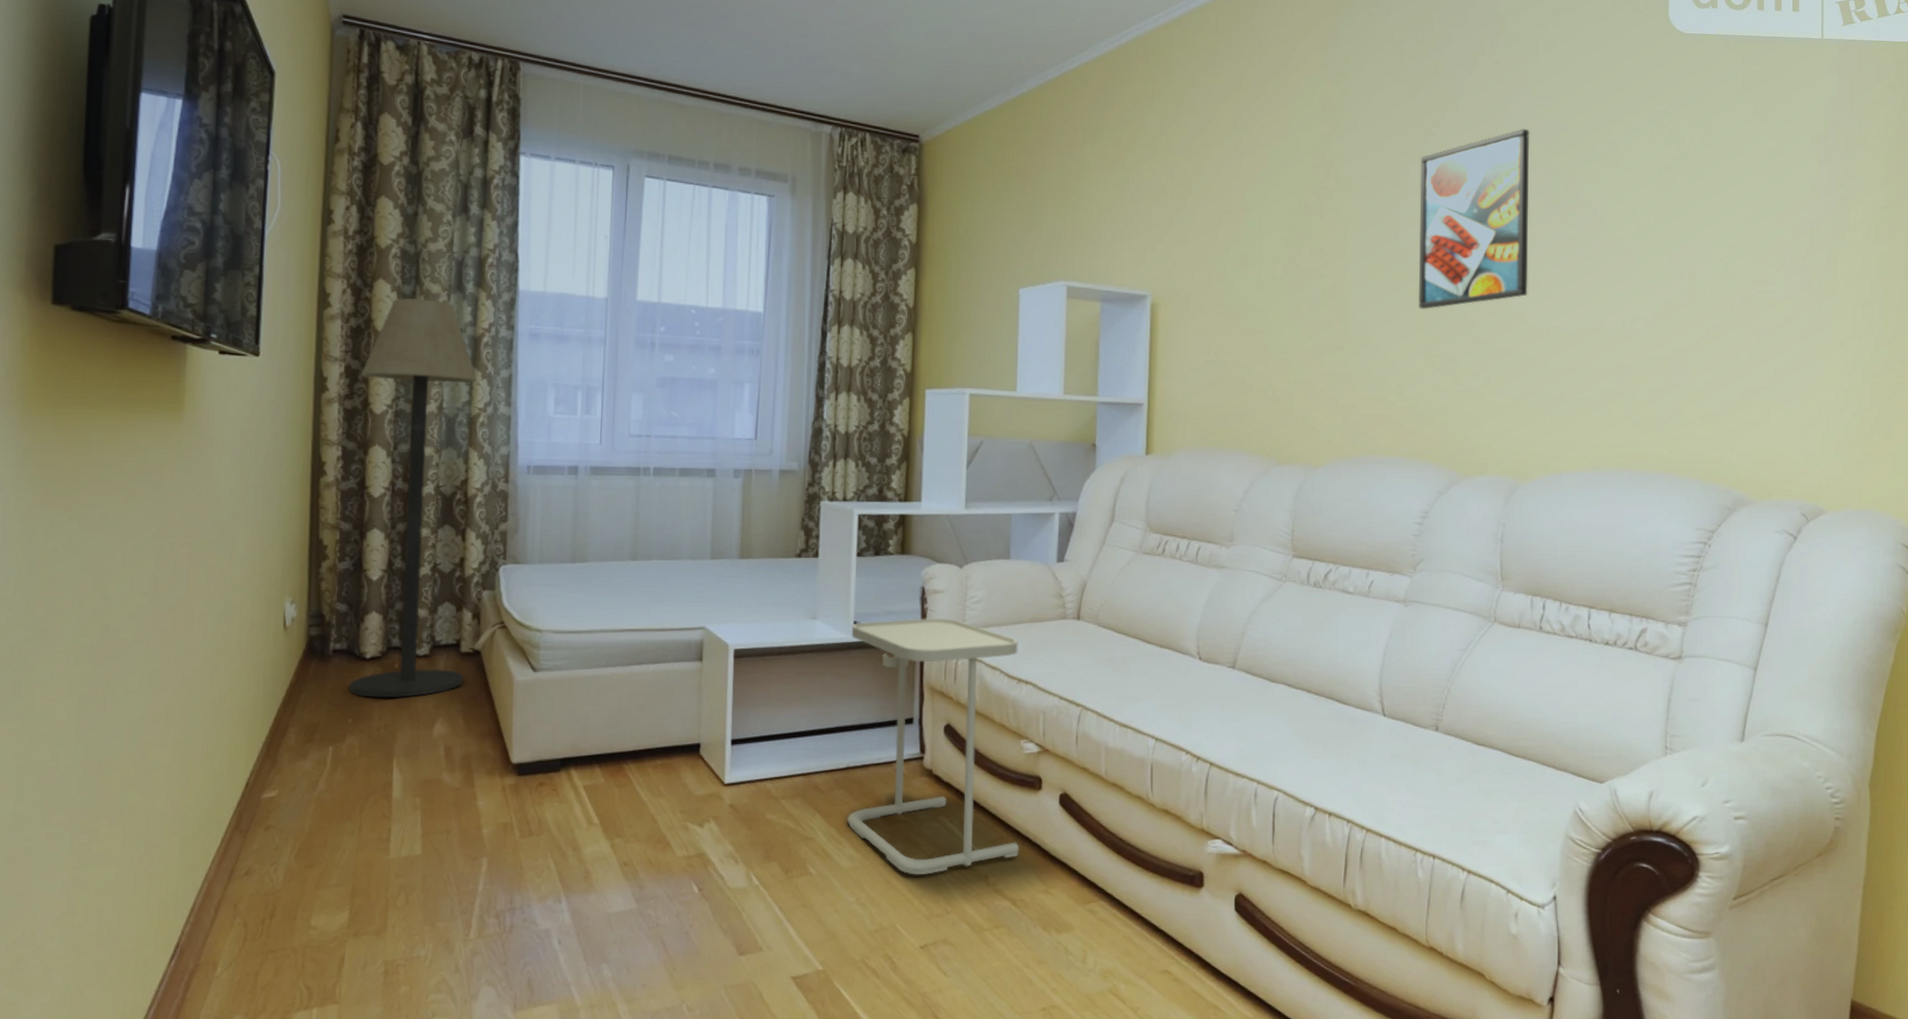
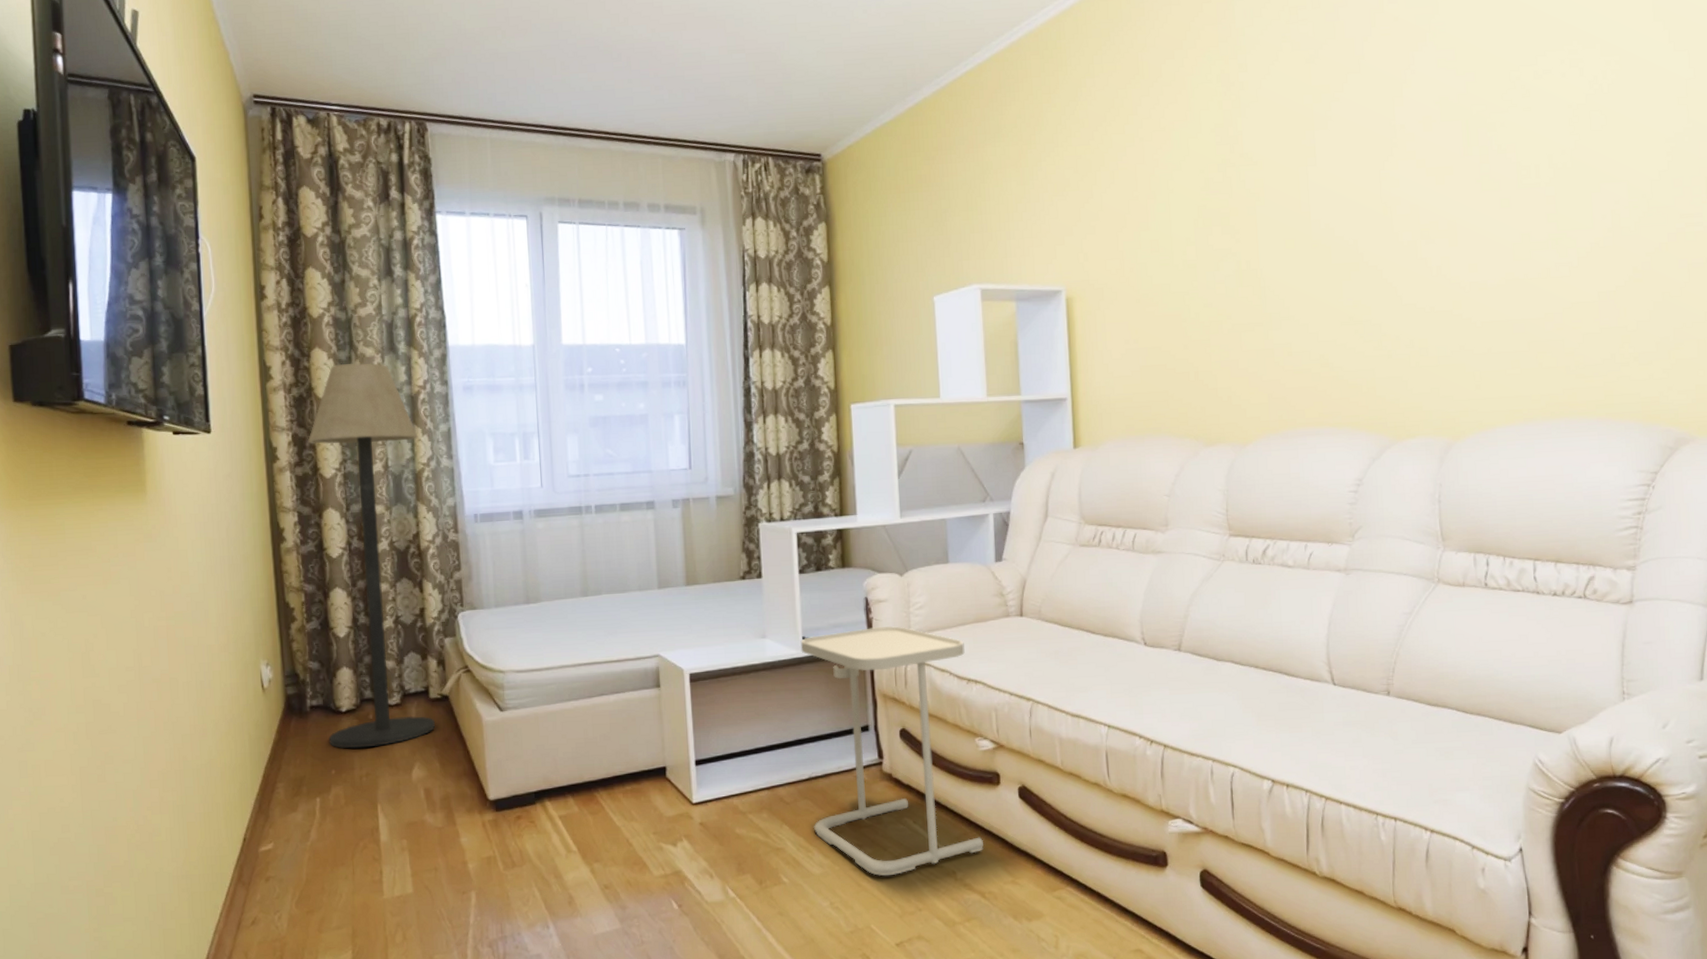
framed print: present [1418,128,1530,309] -> none [1325,83,1447,277]

